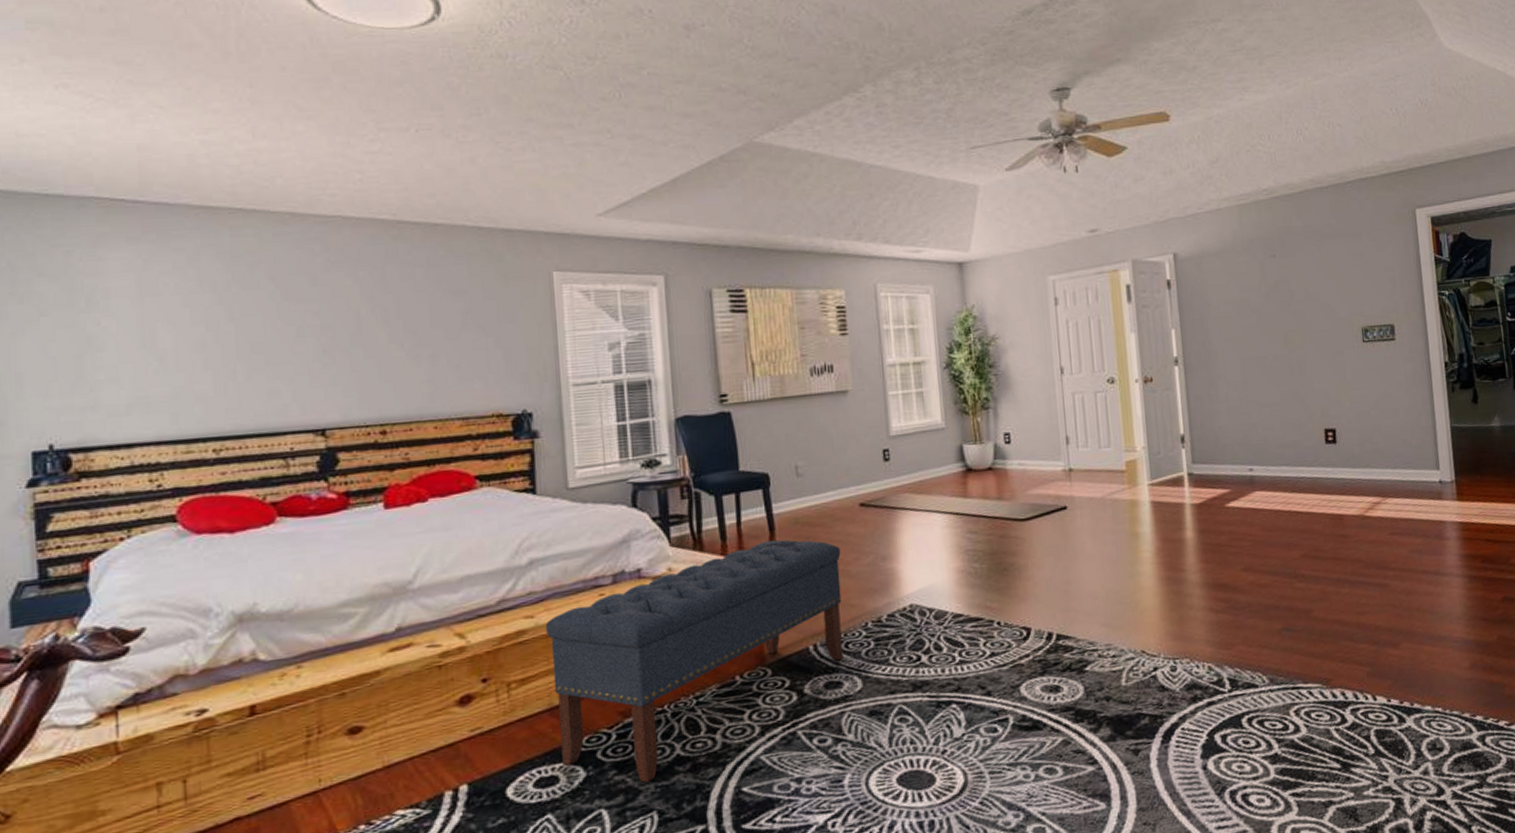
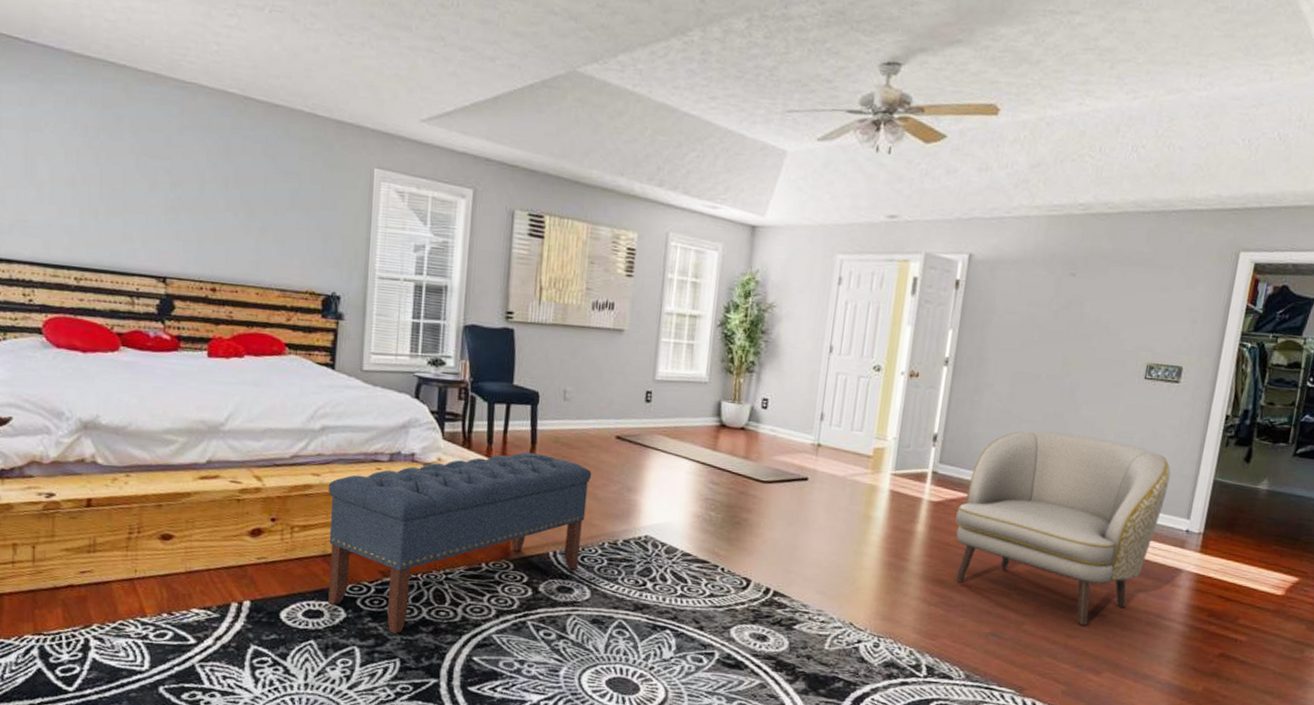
armchair: none [1220,407,1412,600] -> present [955,431,1171,625]

